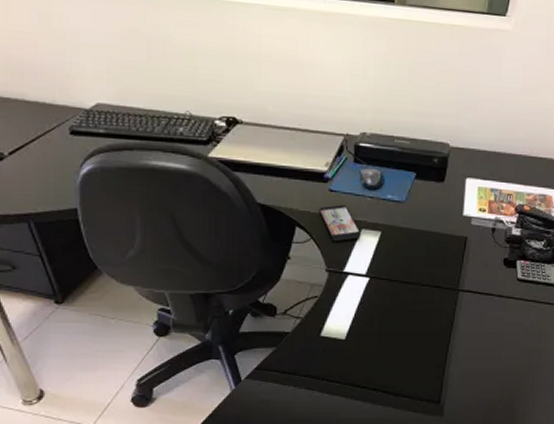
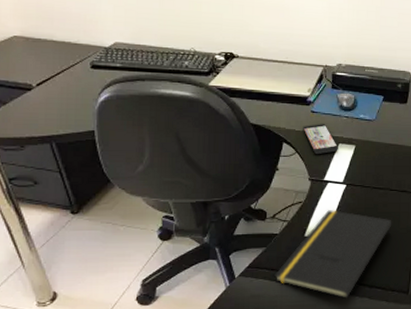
notepad: none [286,306,423,407] -> present [275,210,392,298]

